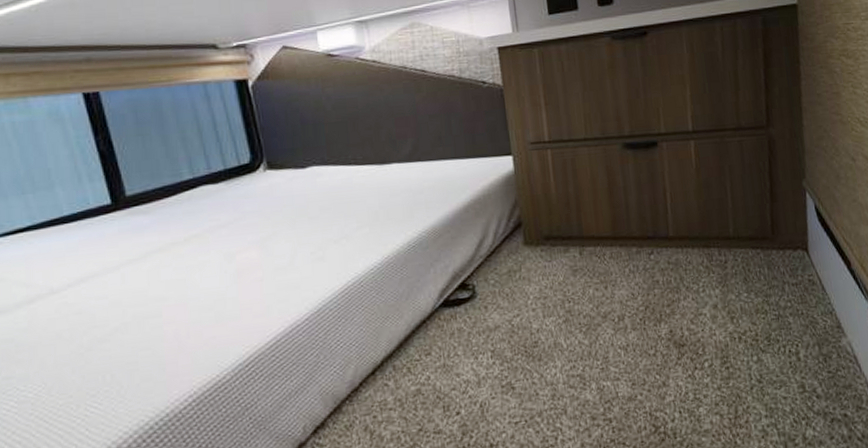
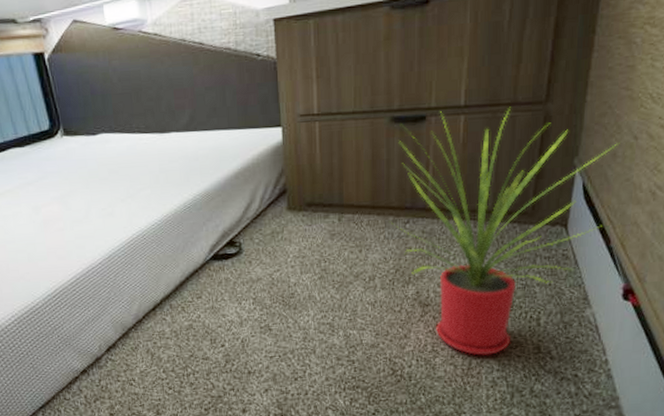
house plant: none [632,131,841,401] -> present [391,107,620,356]

